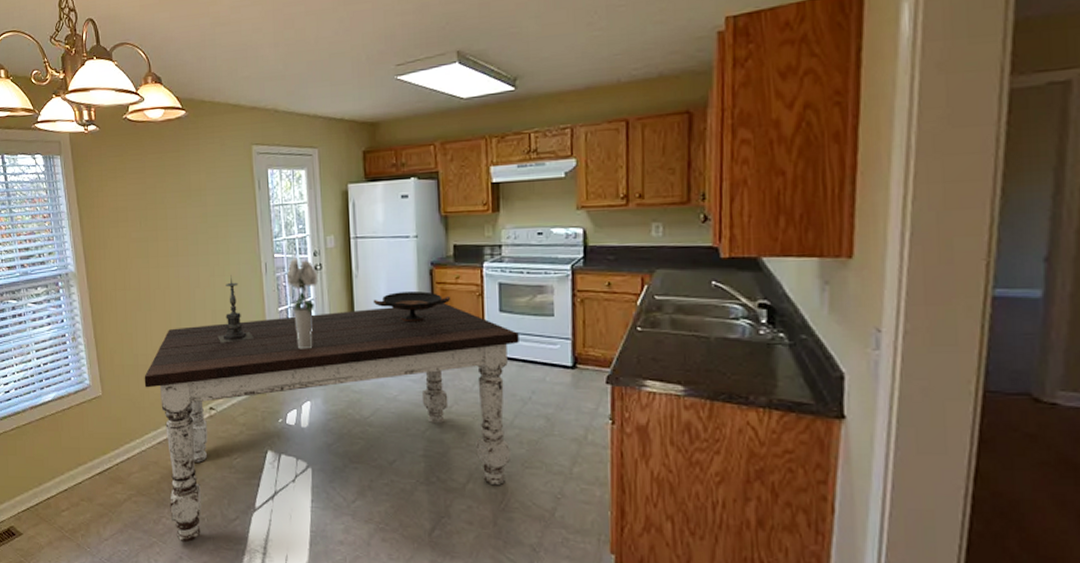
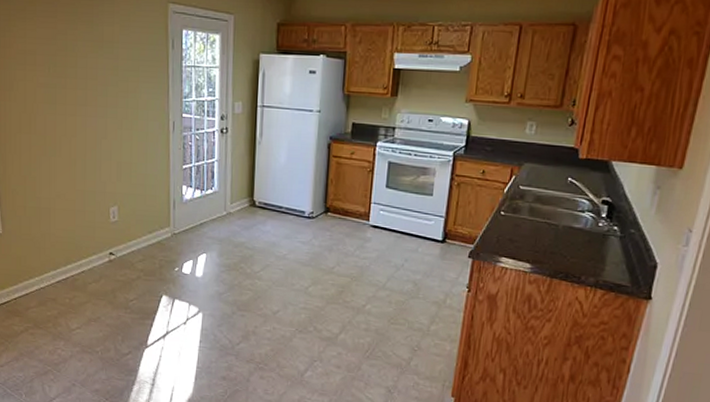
dining table: present [144,303,519,543] -> none [46,174,400,372]
candle holder: present [217,275,255,343] -> none [121,130,158,194]
bouquet: present [287,257,319,349] -> none [193,119,224,207]
decorative bowl: present [373,291,450,322] -> none [273,161,344,190]

